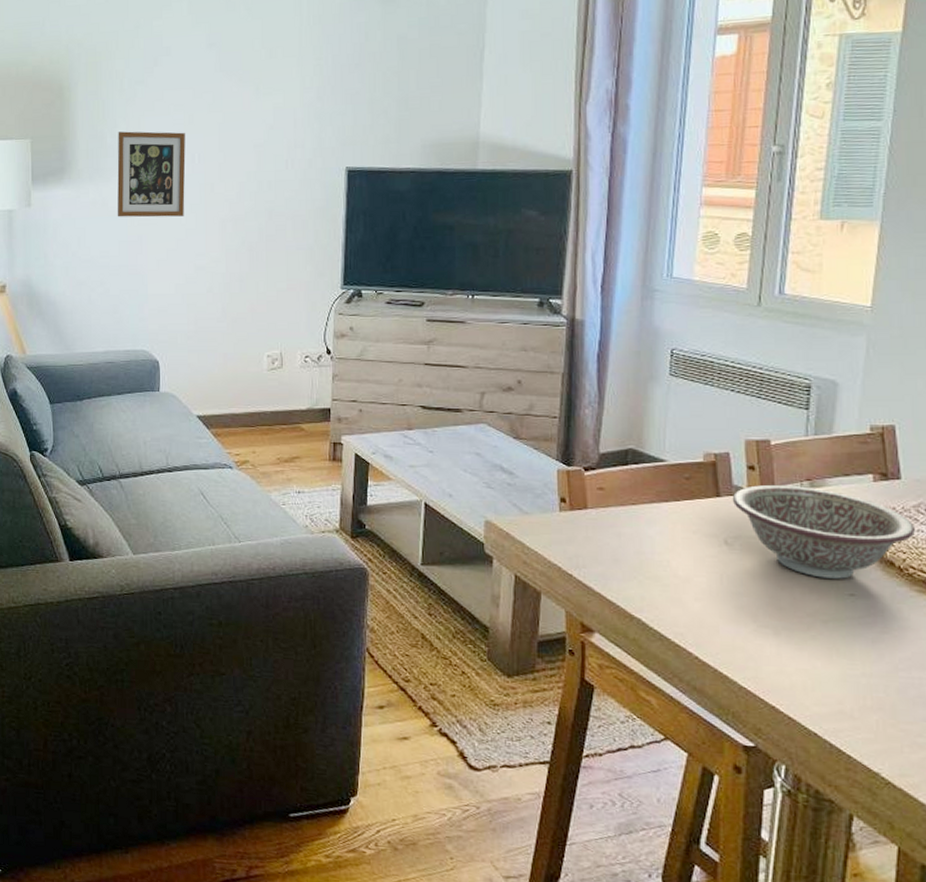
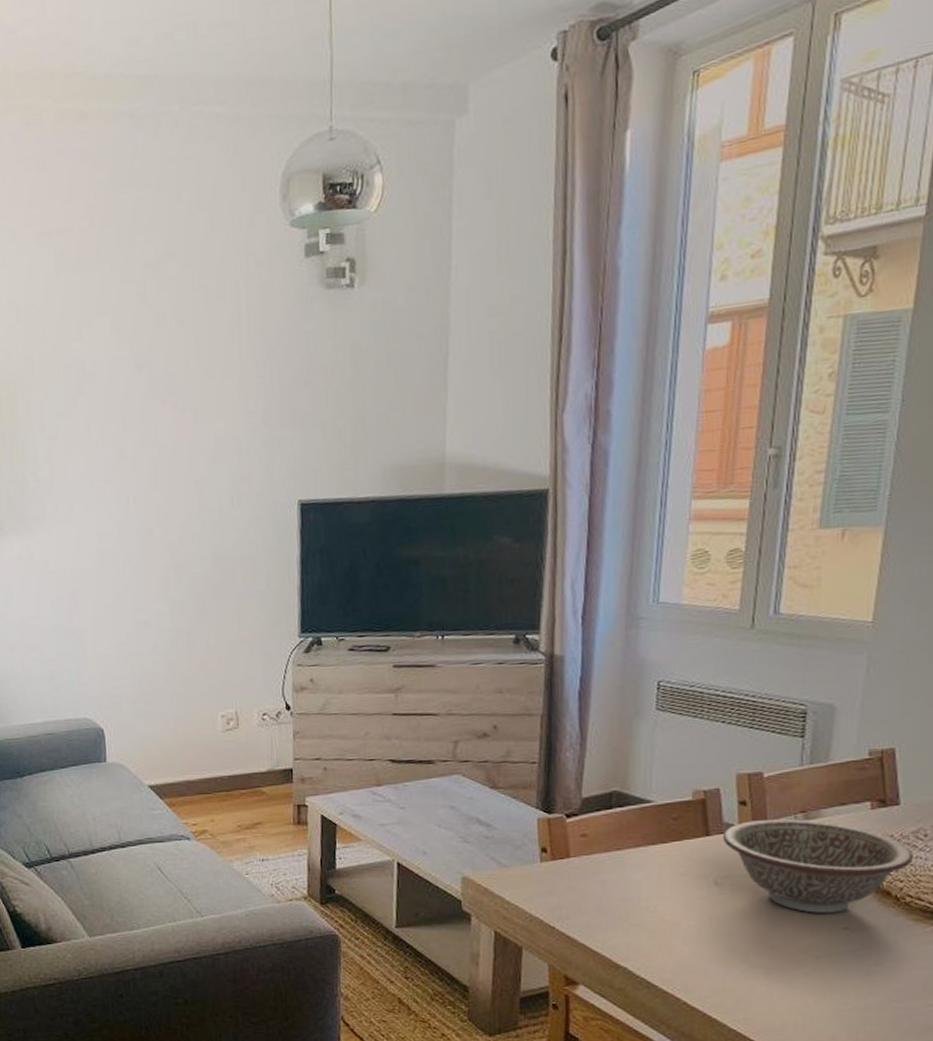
picture frame: present [117,131,186,217] -> none [41,471,121,572]

